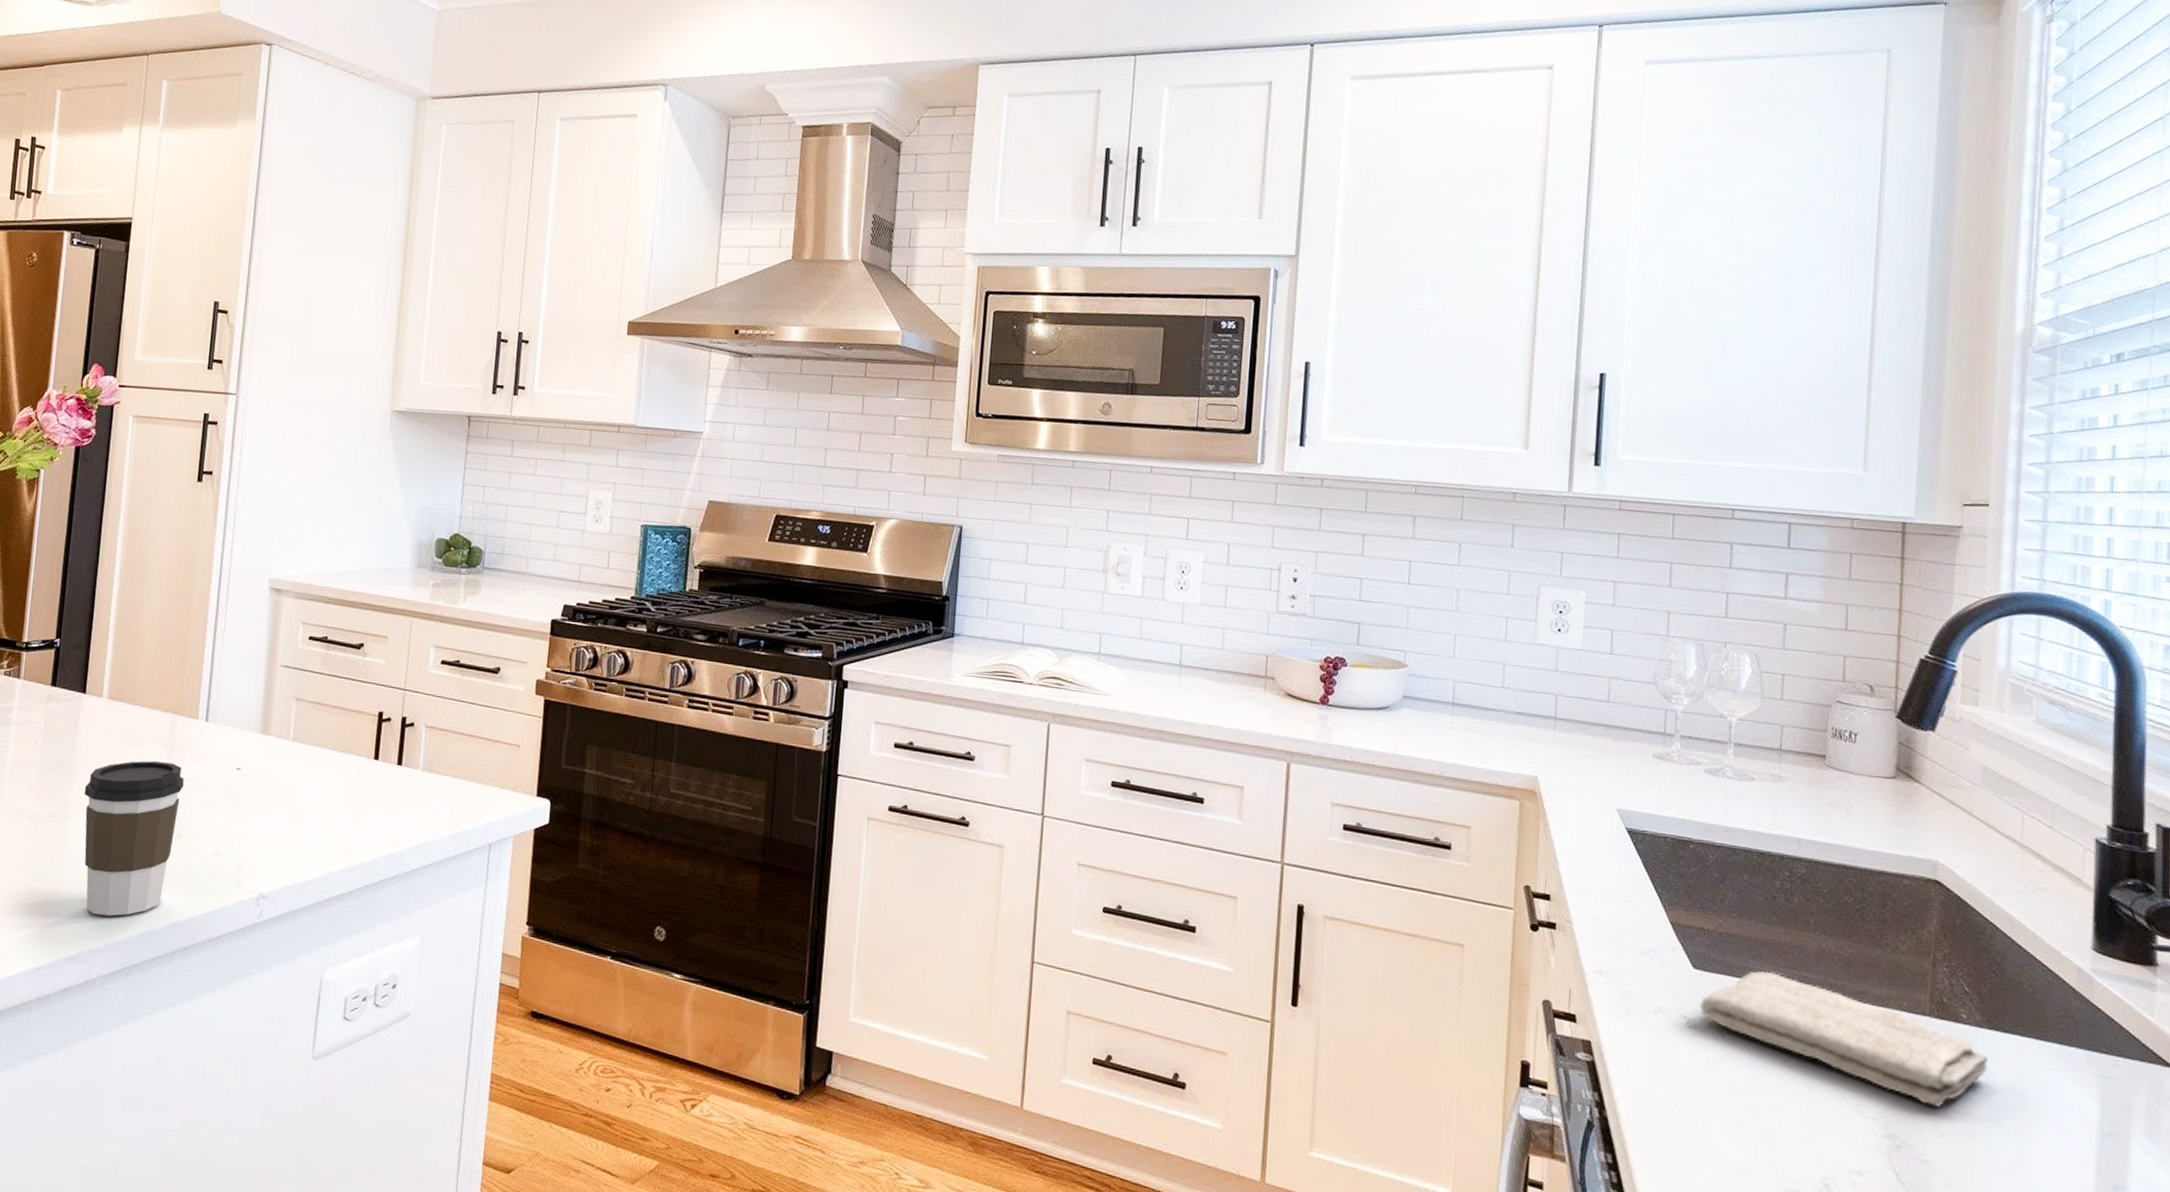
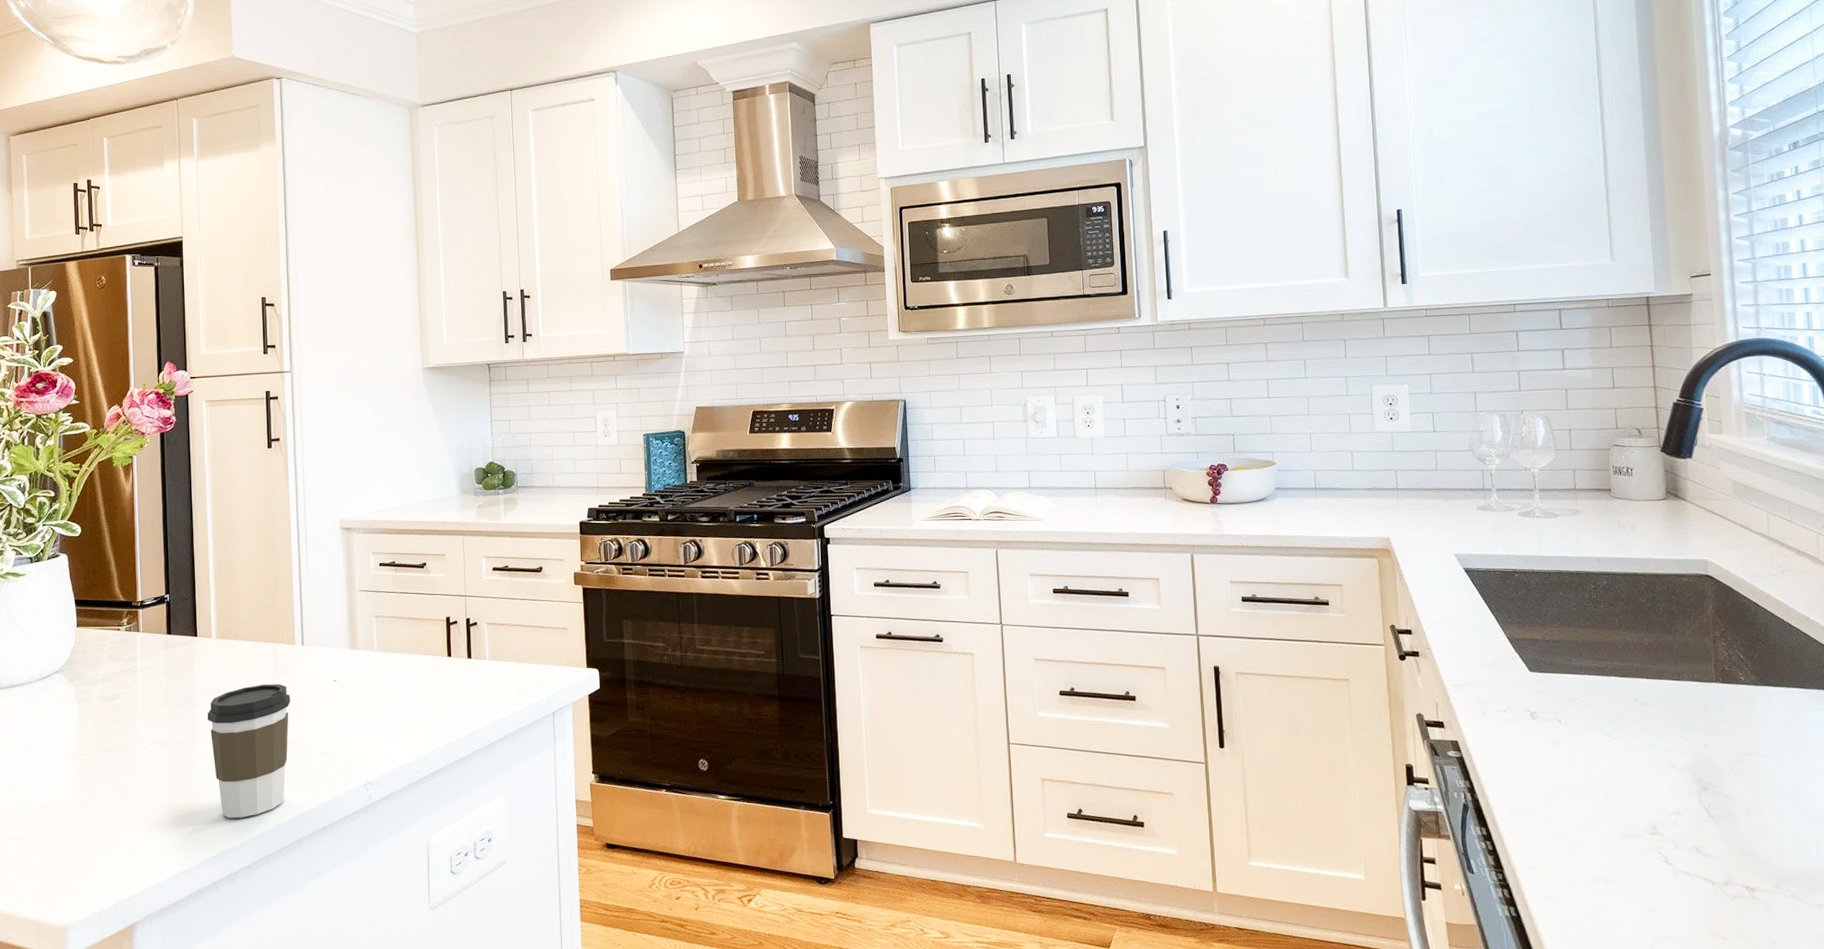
washcloth: present [1700,971,1988,1107] -> none [1539,665,1765,752]

